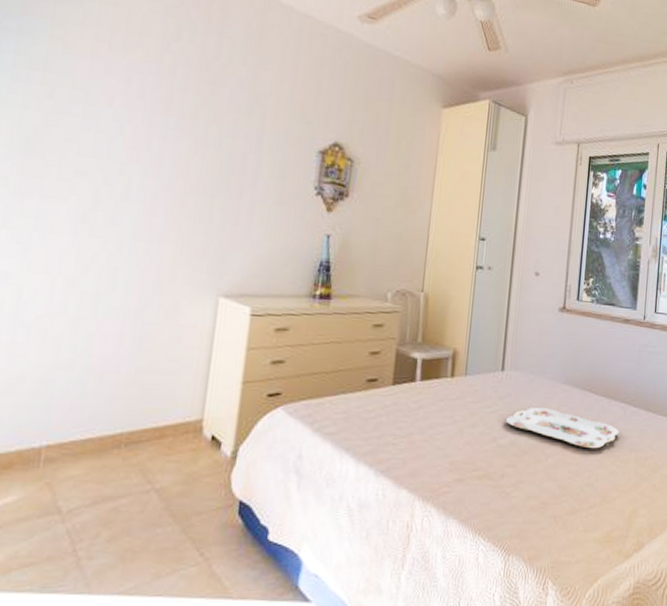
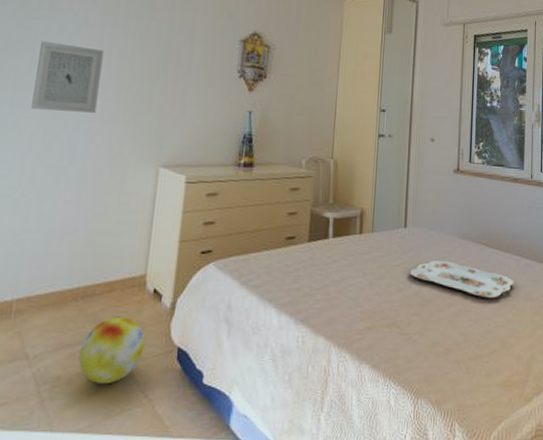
wall art: none [62,141,152,231] -> present [31,40,104,113]
ball: none [122,466,201,542] -> present [78,316,145,385]

